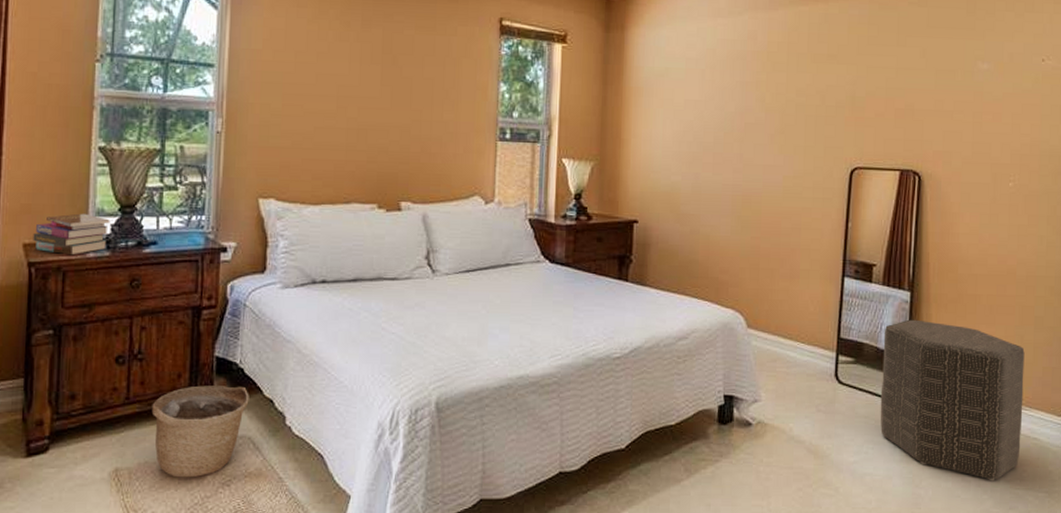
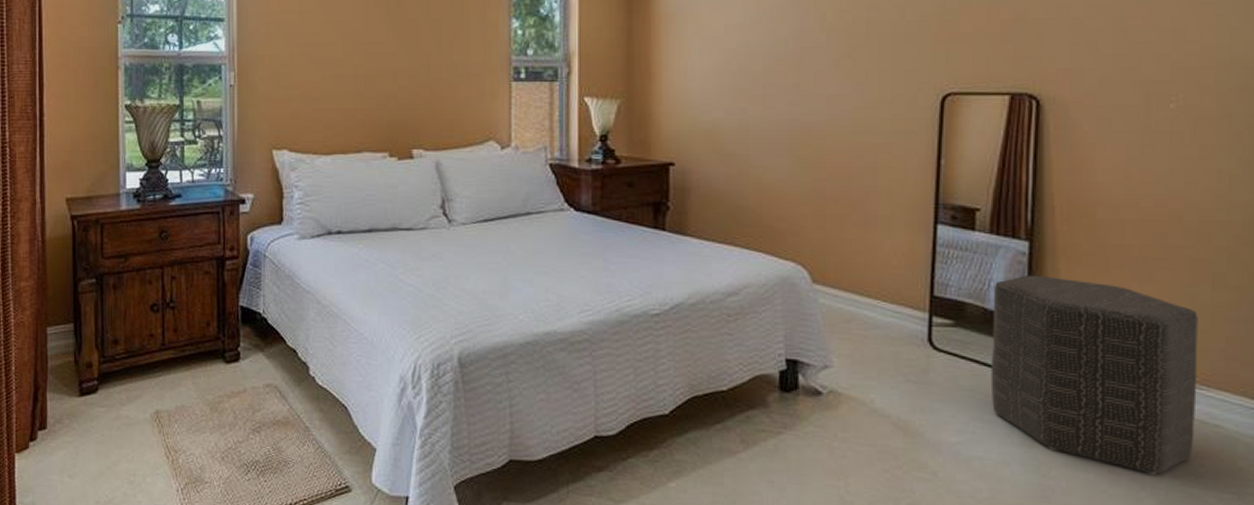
books: present [33,213,110,256] -> none [74,169,139,209]
basket: present [151,385,249,478] -> none [185,334,274,423]

